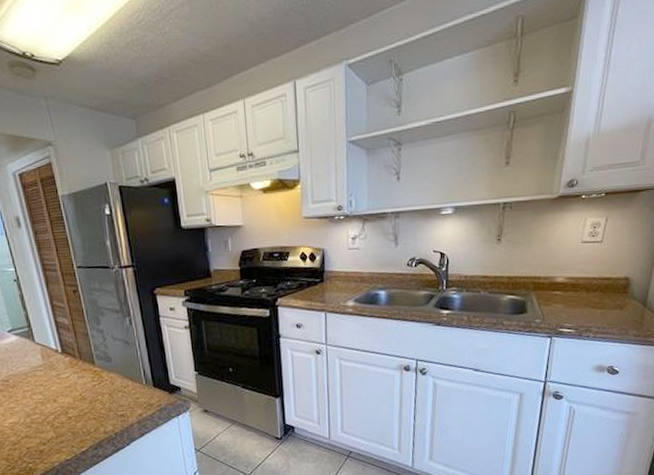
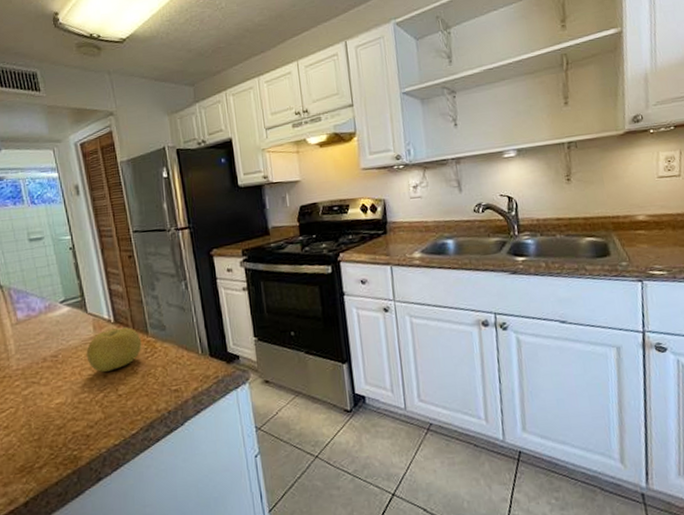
fruit: none [35,357,89,397] -> present [86,327,142,372]

